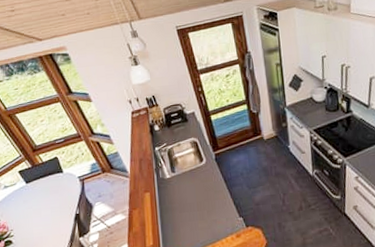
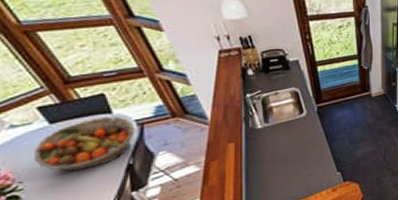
fruit basket: none [19,174,79,221] -> present [35,116,135,172]

